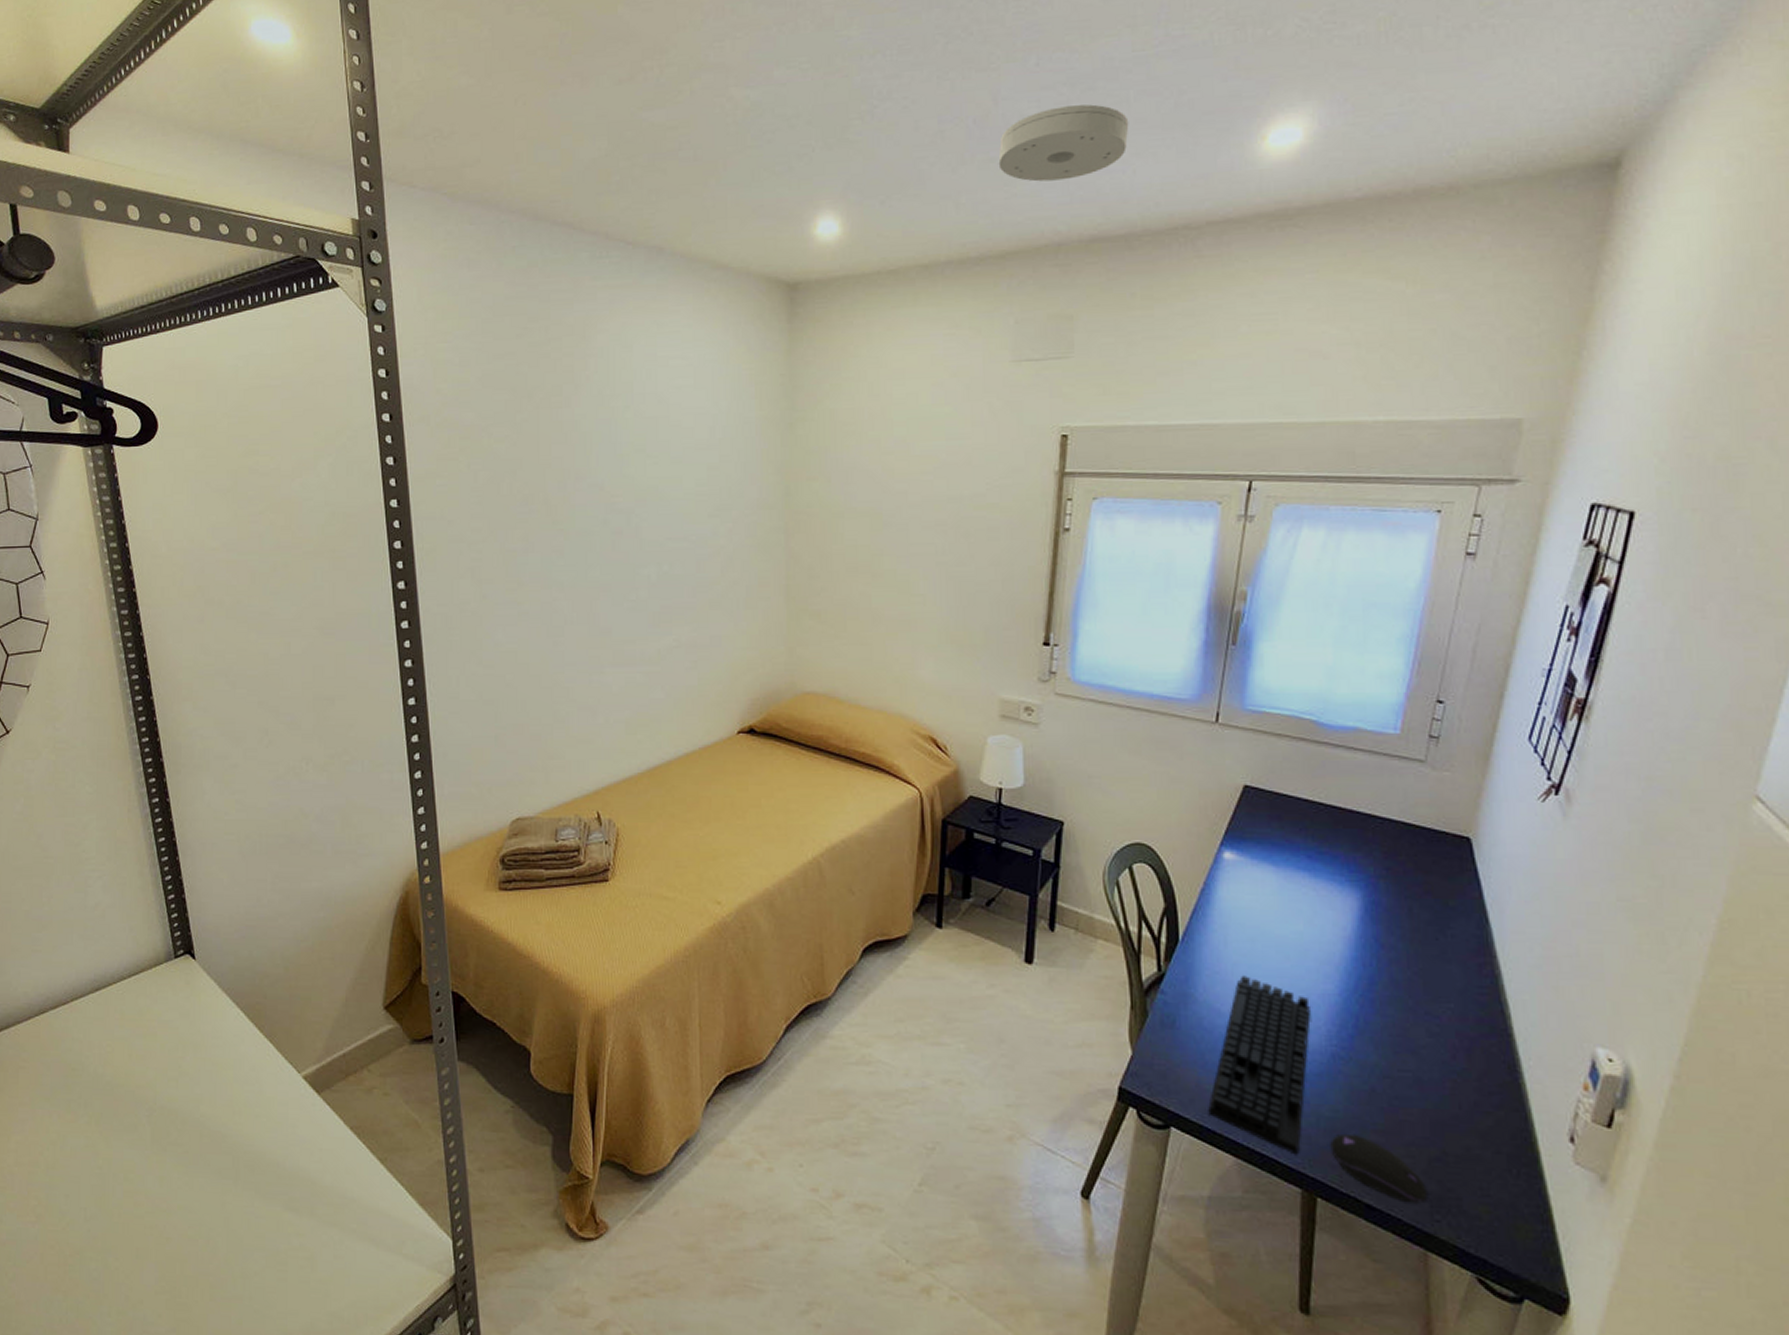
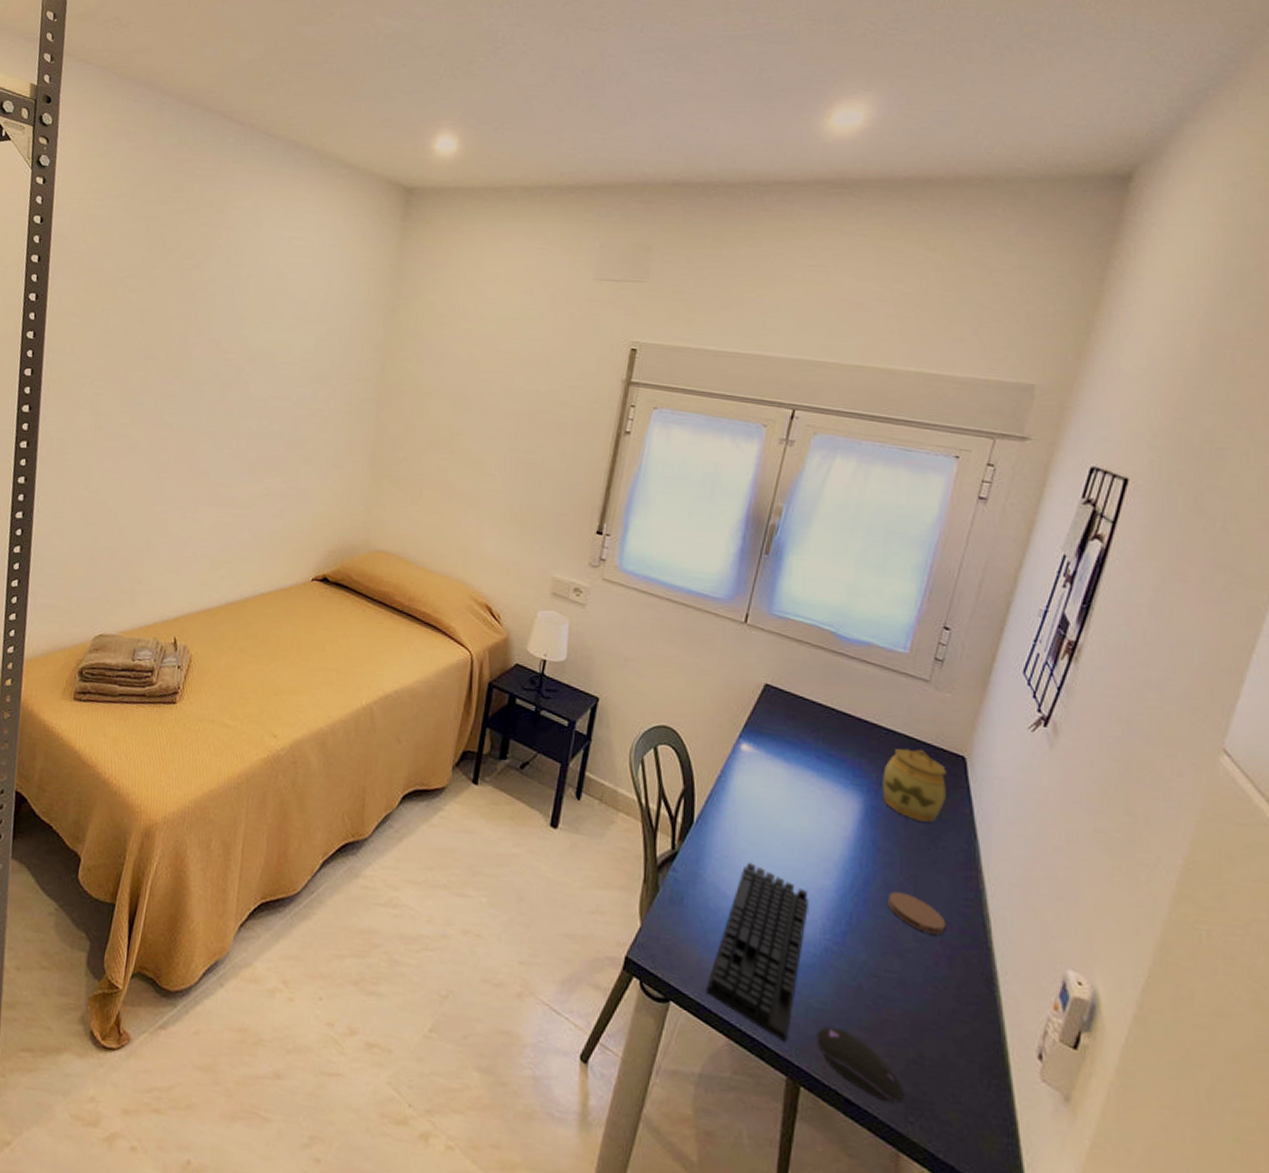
smoke detector: present [998,104,1129,182] -> none [599,68,715,131]
jar: none [1381,835,1452,911] -> present [882,748,946,823]
coaster: none [1396,987,1462,1027] -> present [887,891,947,935]

